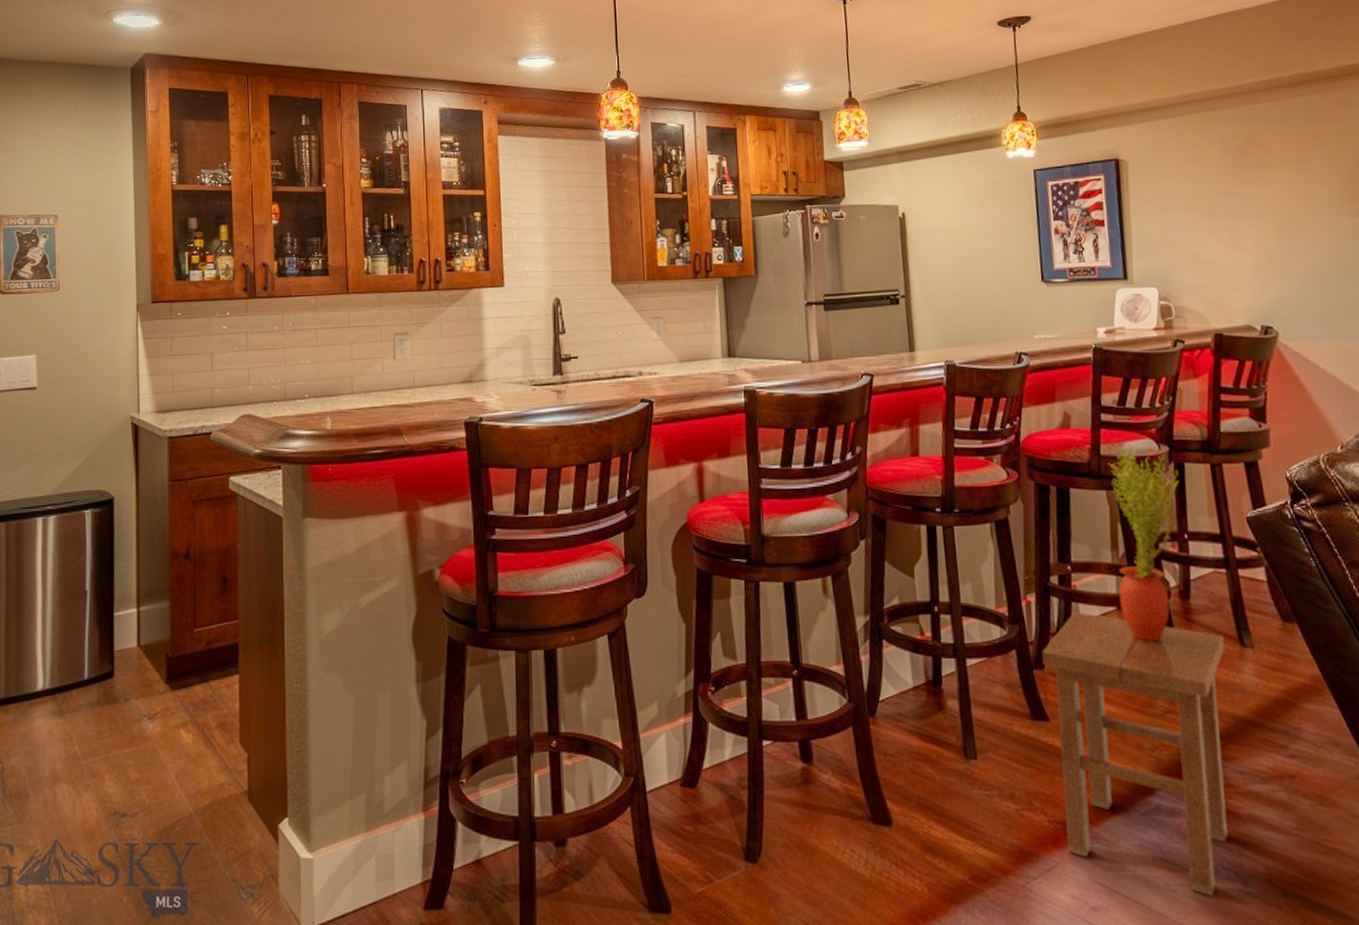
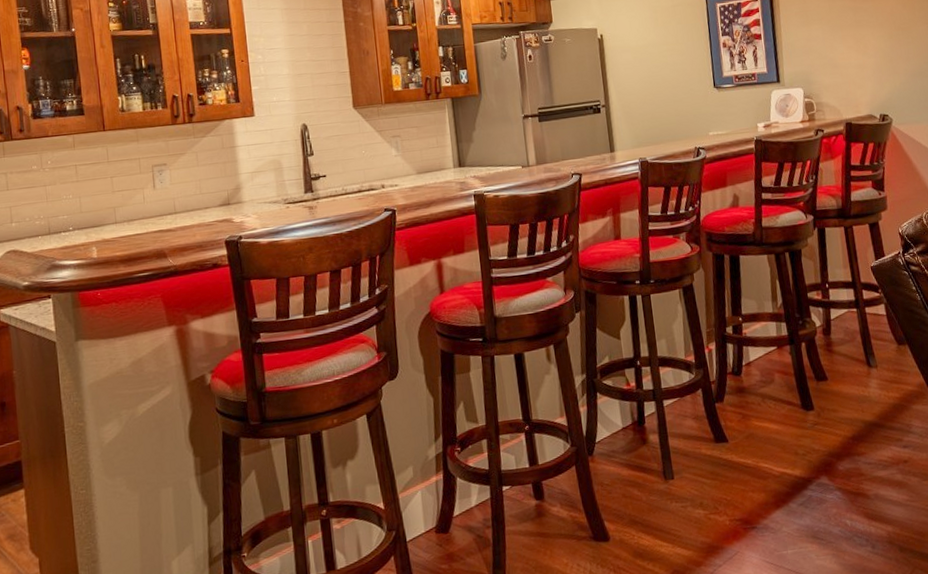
stool: present [1042,612,1228,896] -> none [721,353,861,560]
potted plant: present [1107,447,1179,642] -> none [768,219,822,372]

